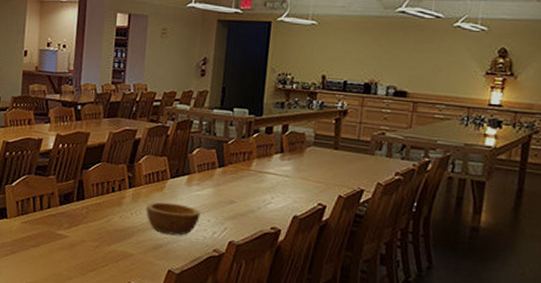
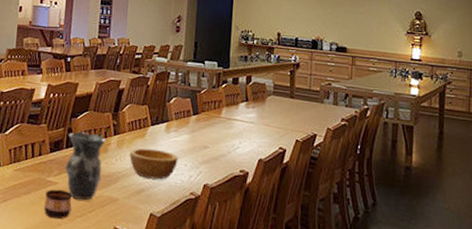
cup: none [54,242,83,273] -> present [44,189,72,220]
vase: none [75,184,121,255] -> present [64,131,107,201]

